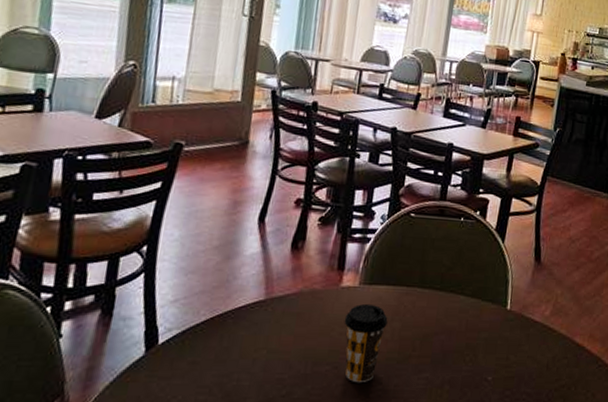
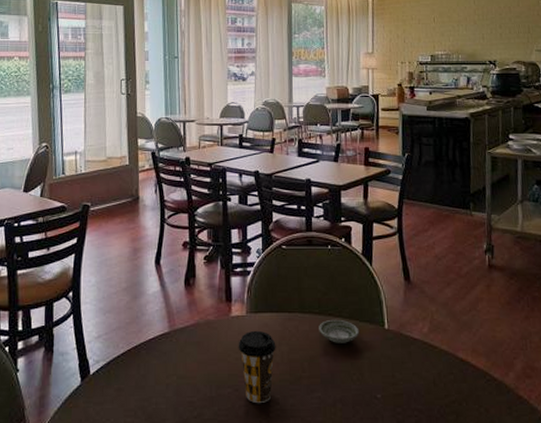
saucer: none [437,296,480,322] -> present [319,319,360,343]

